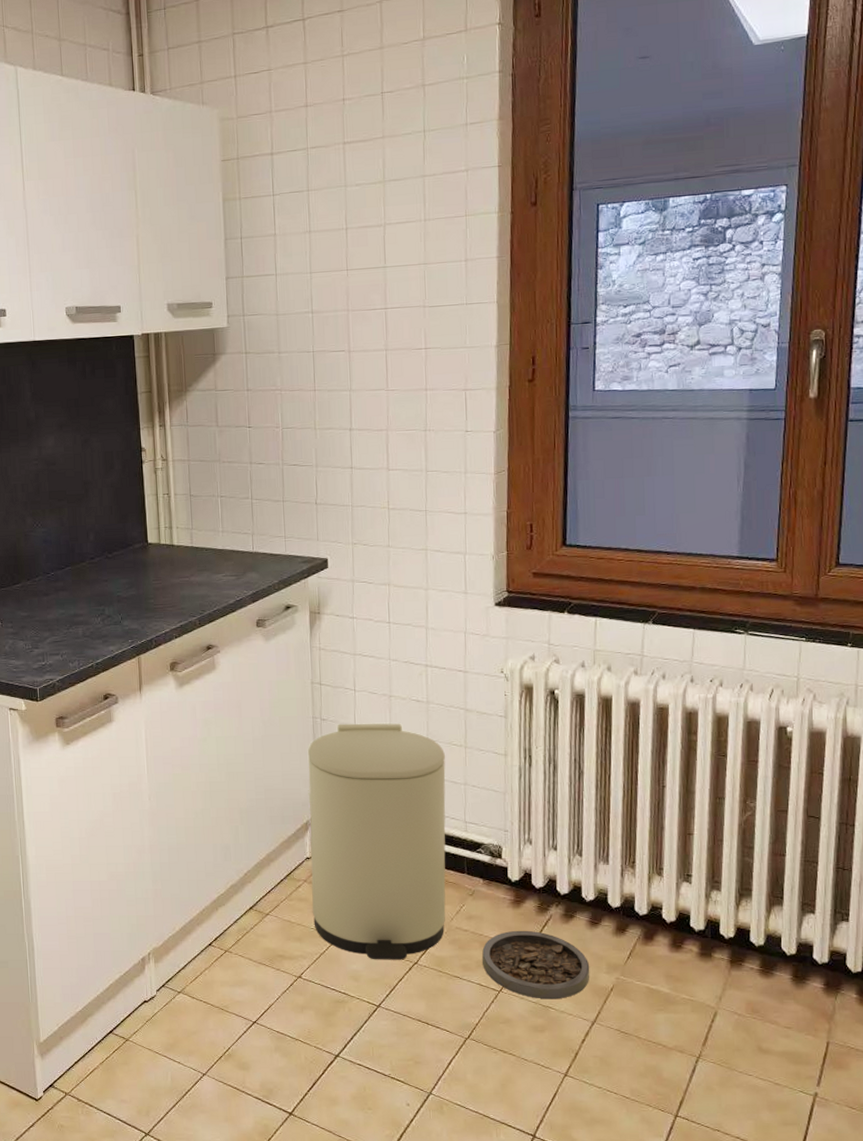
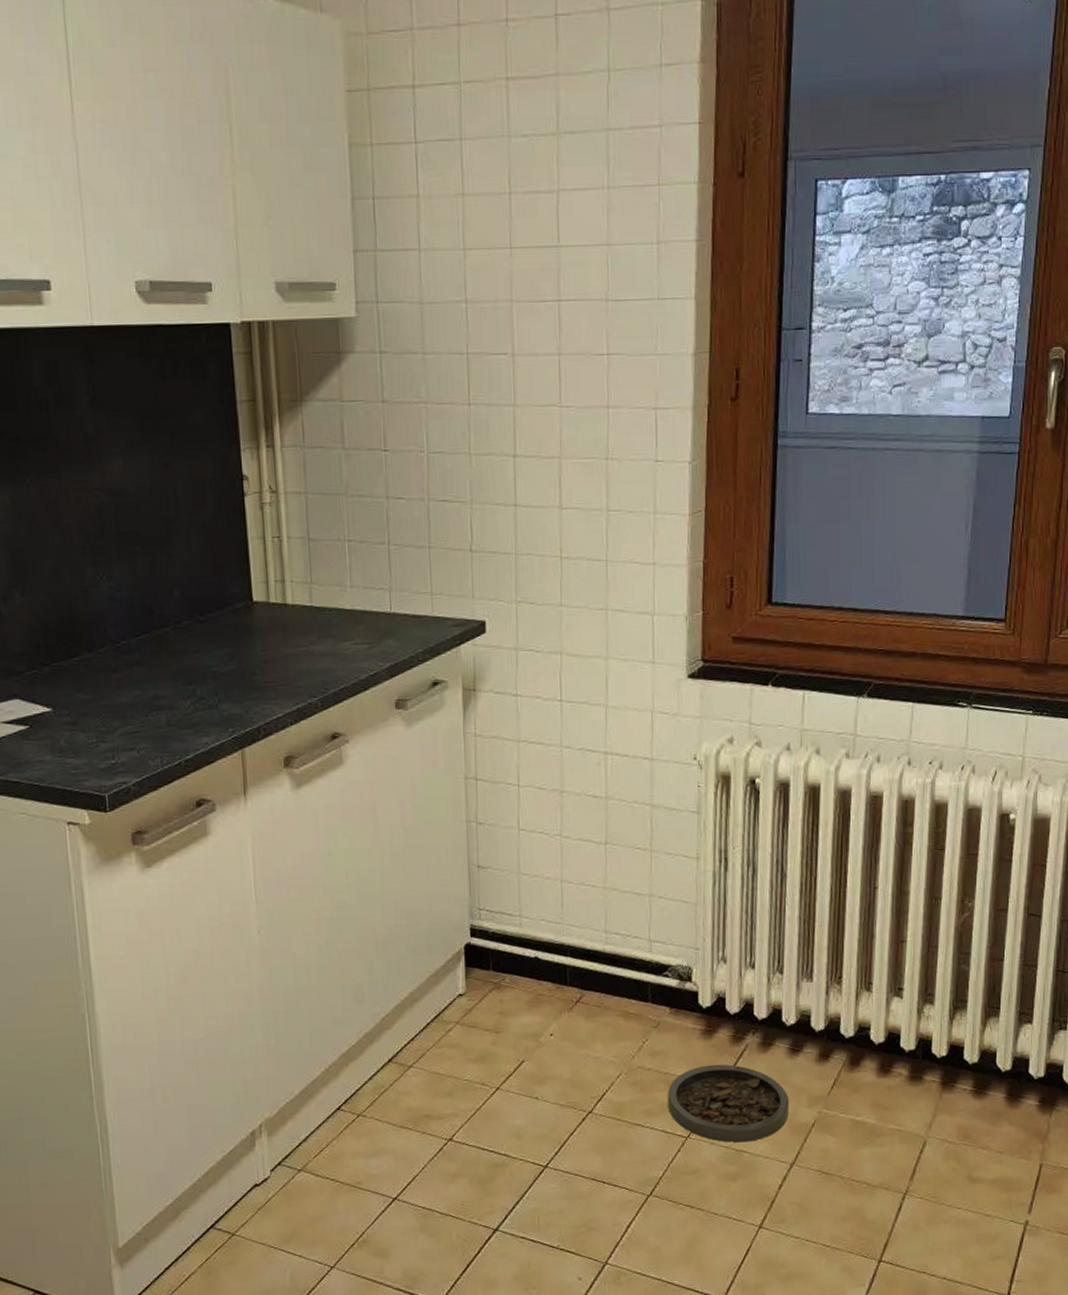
pedal bin: present [308,723,446,960] -> none [461,824,628,1113]

